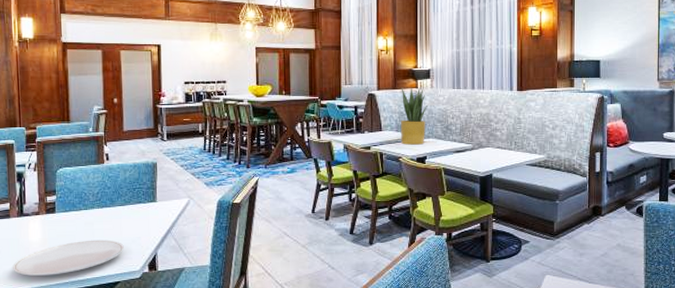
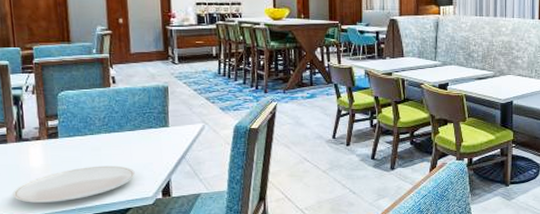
planter: present [400,87,429,145] -> none [422,13,451,71]

